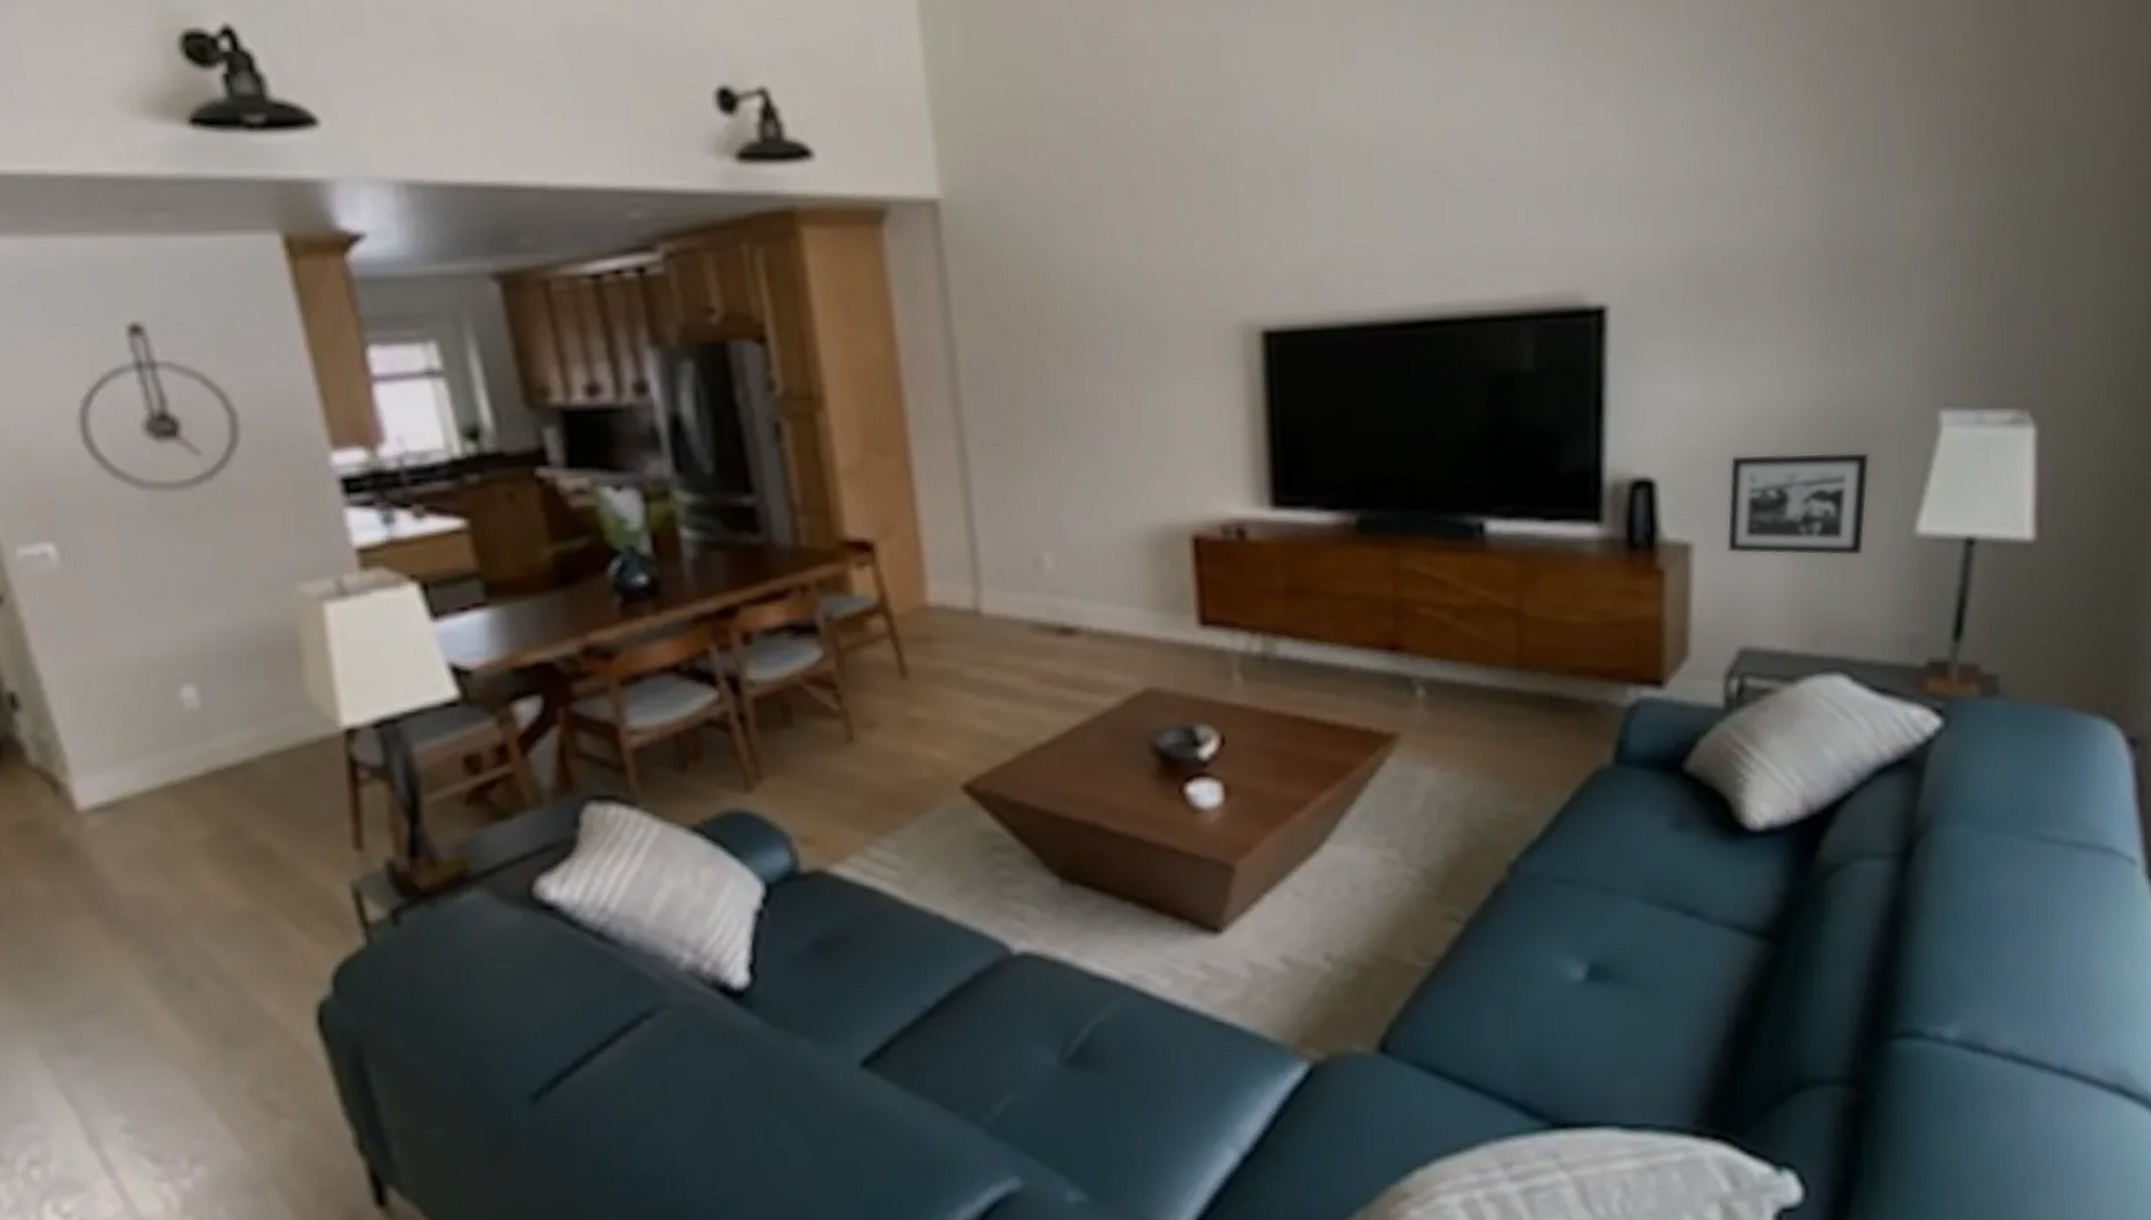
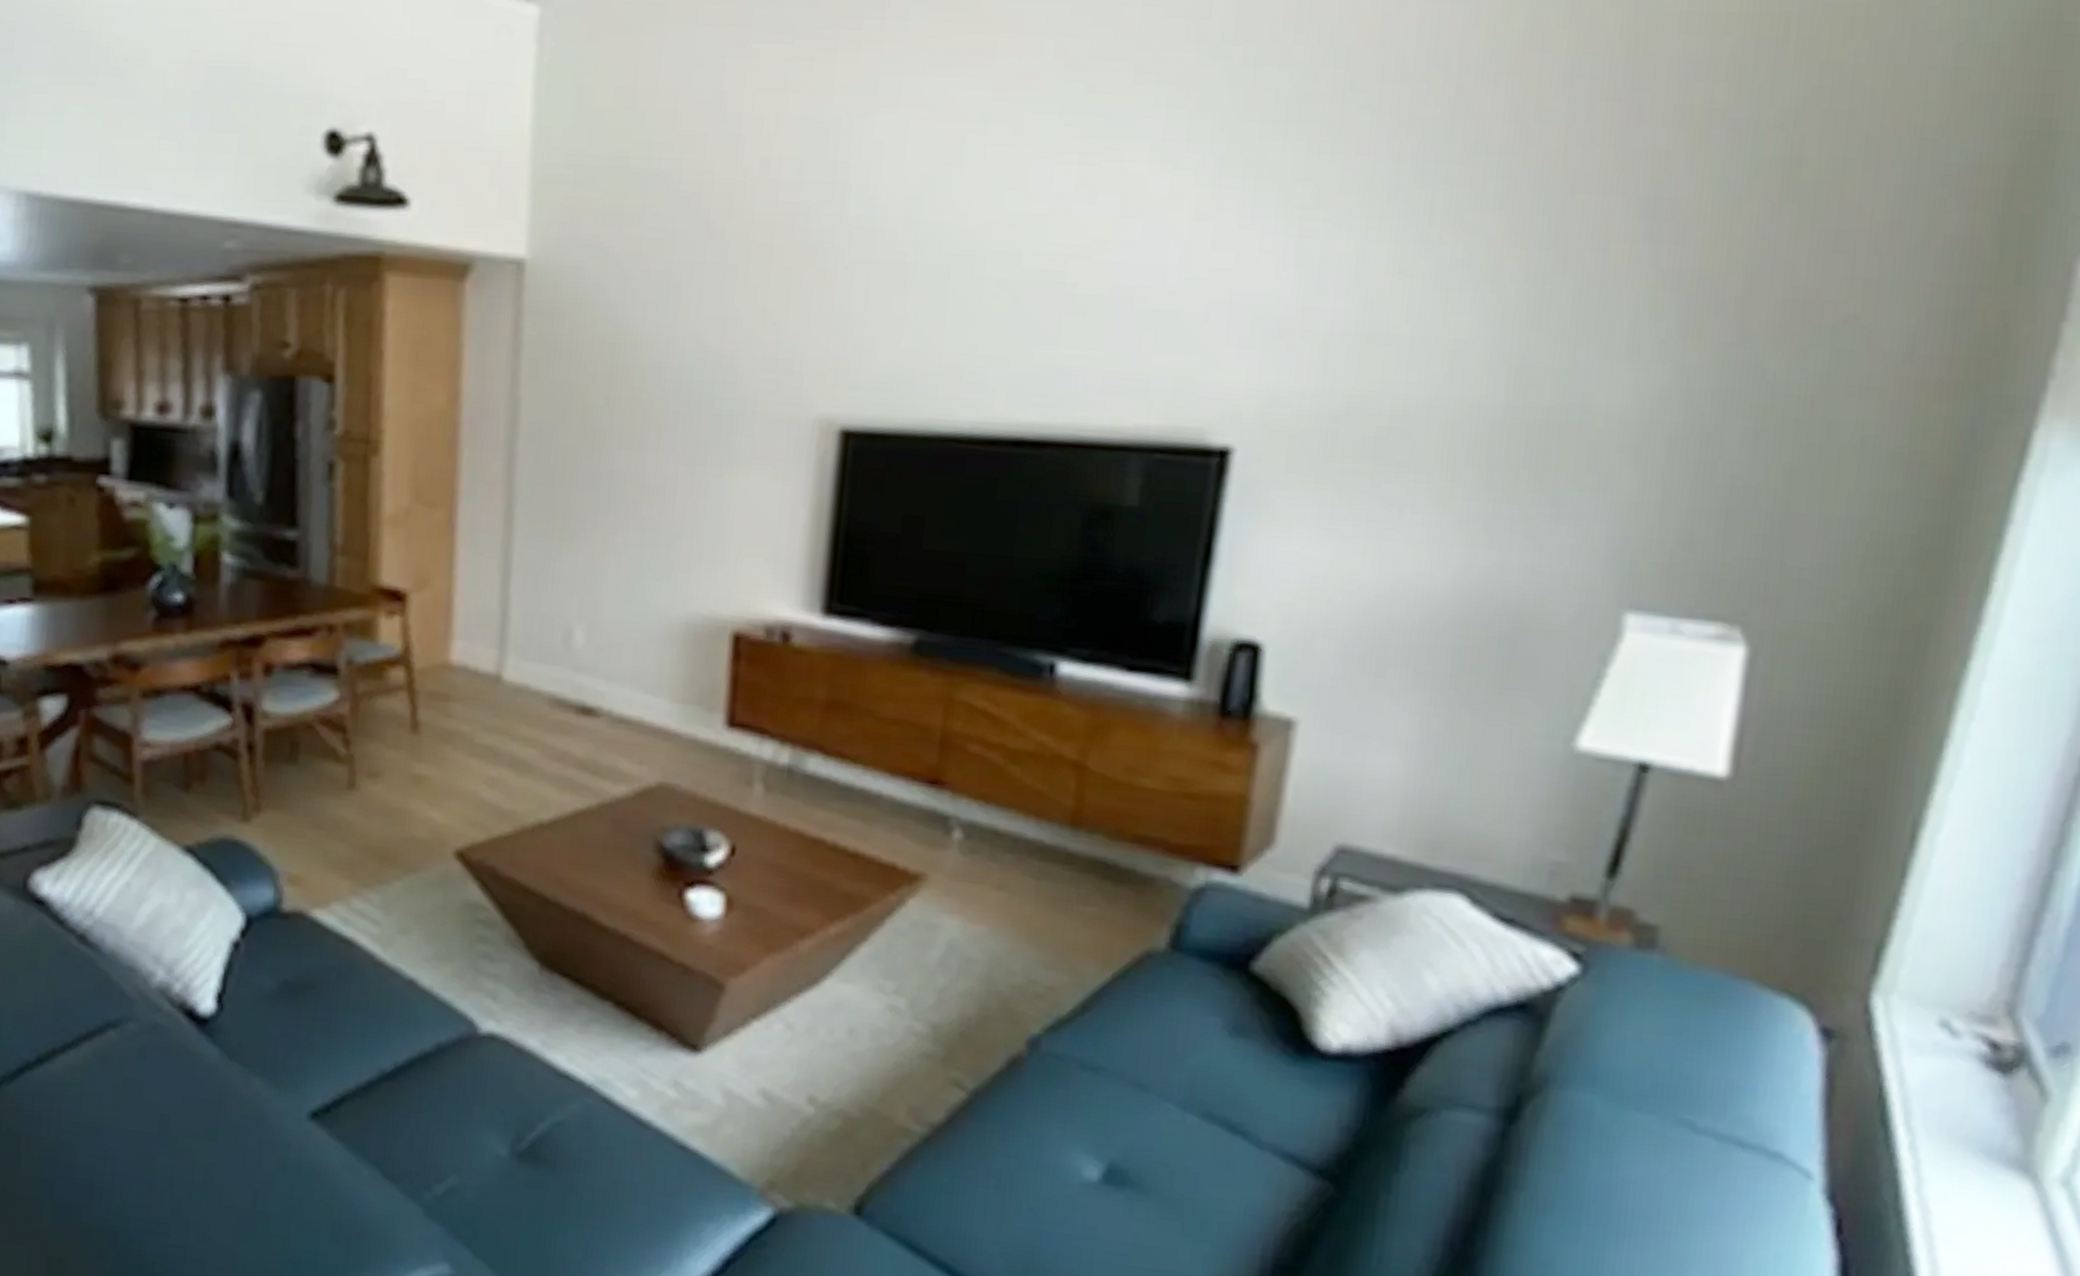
picture frame: present [1726,451,1870,557] -> none [1337,630,1528,763]

